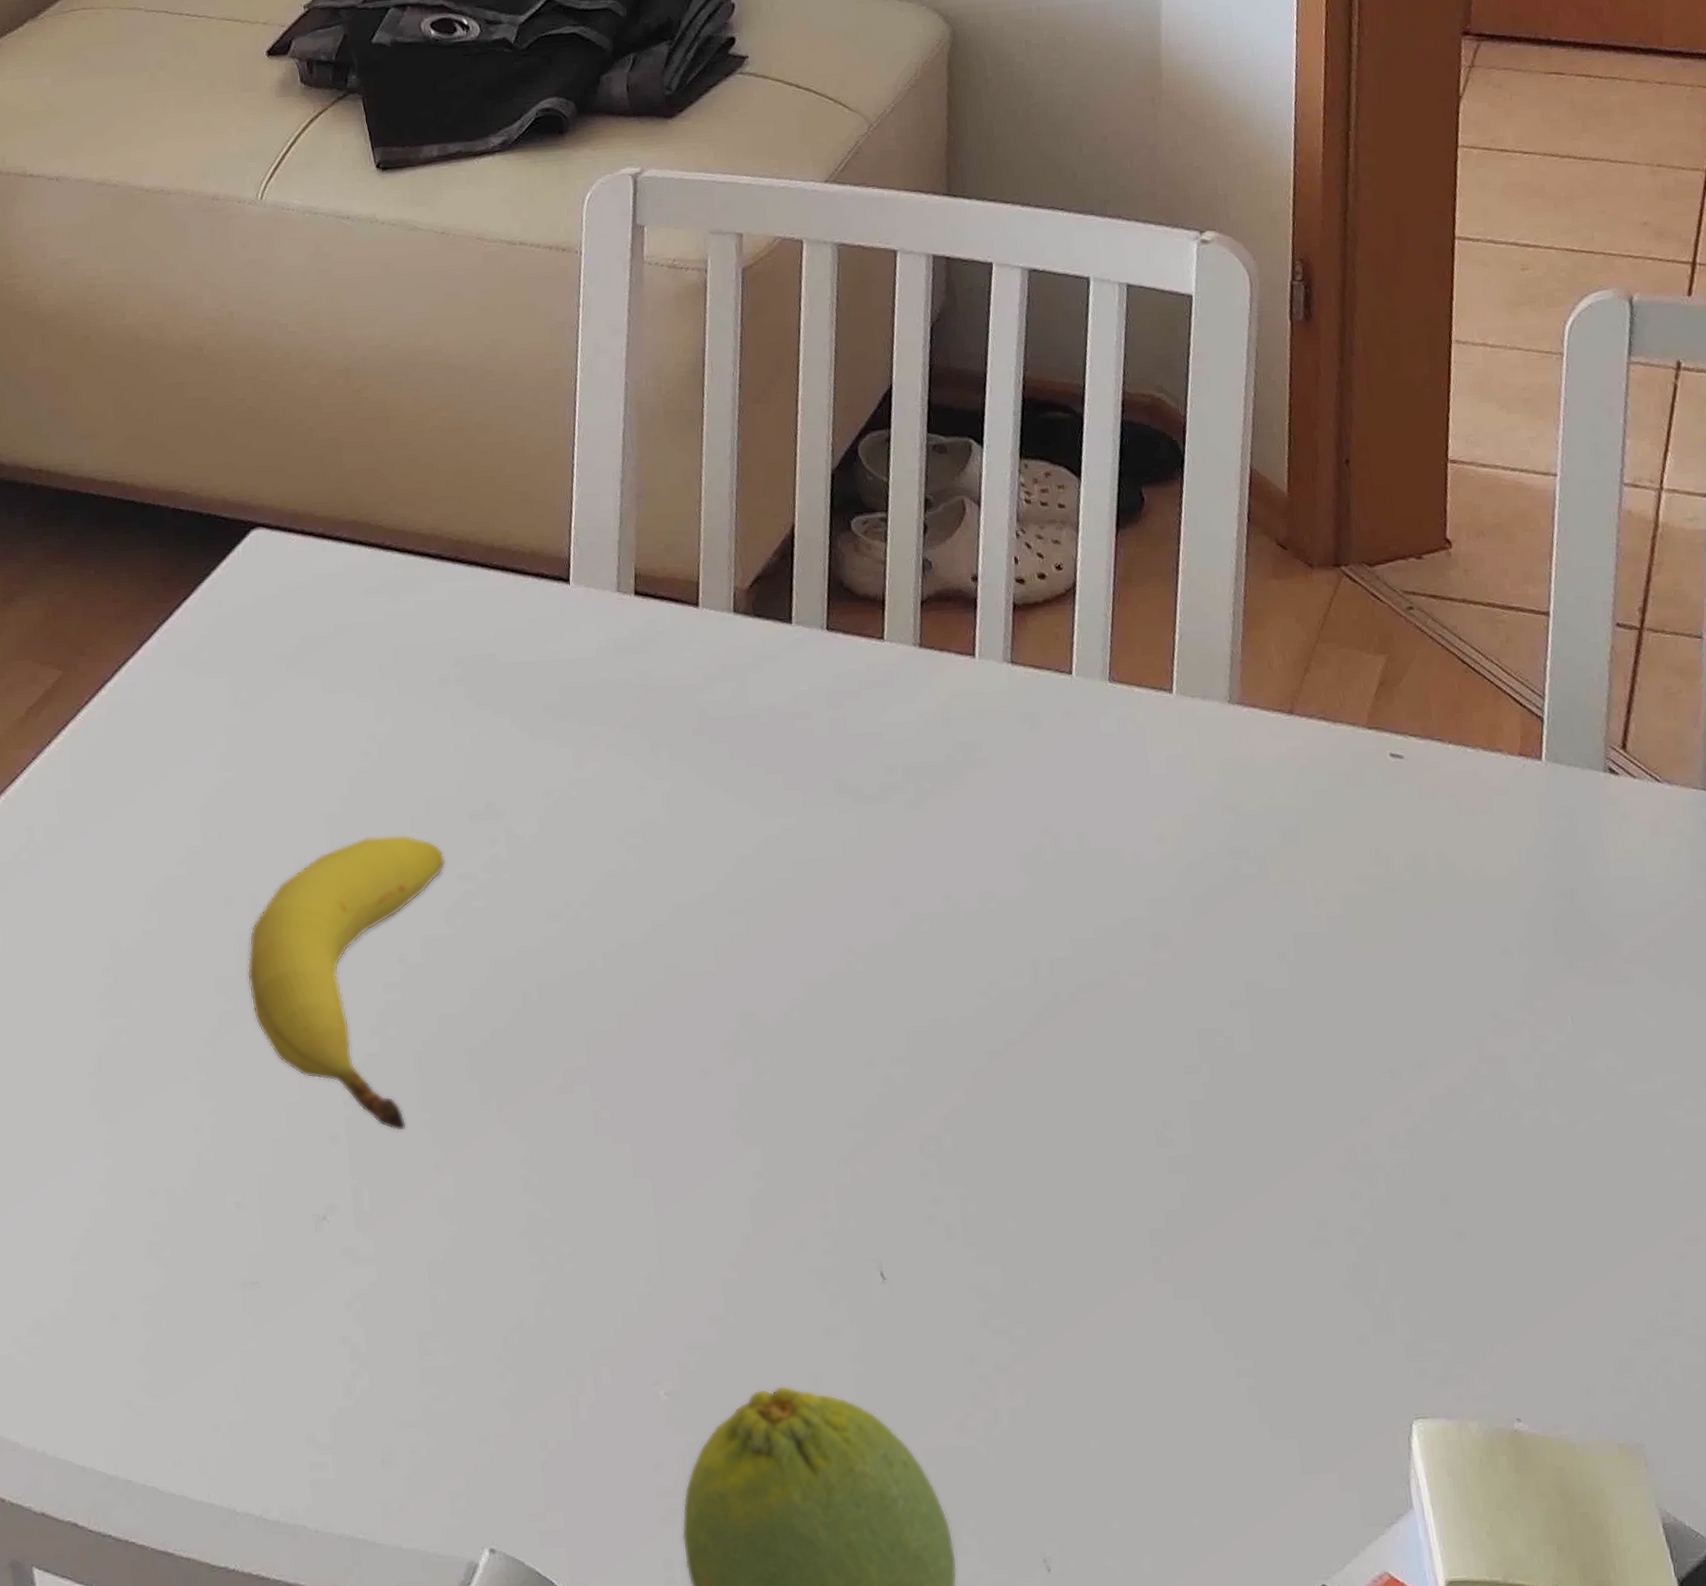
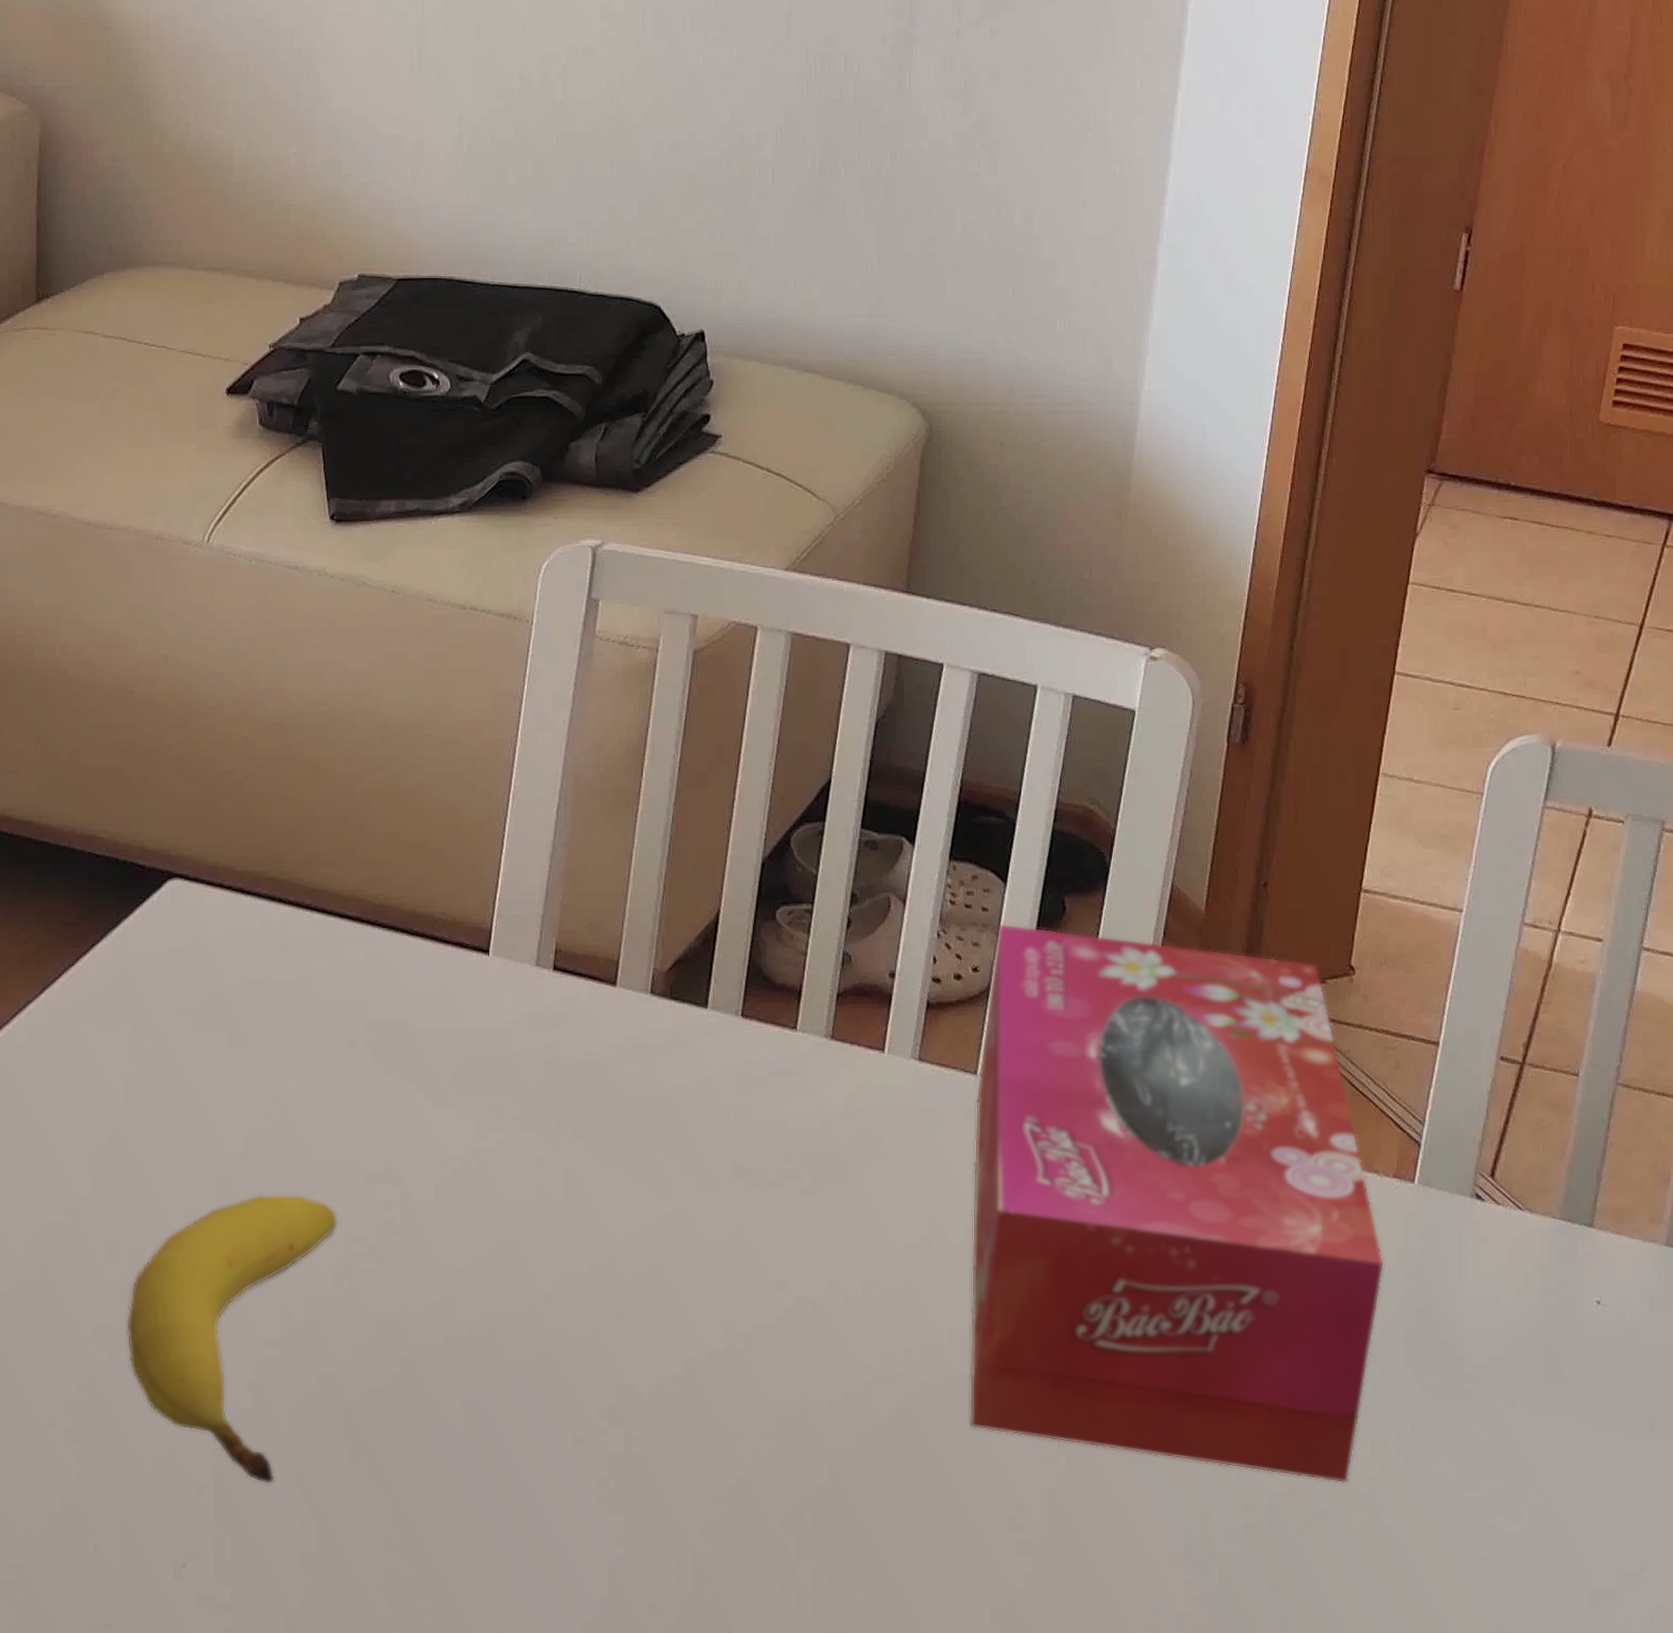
tissue box: none [1073,518,1522,1081] -> present [969,923,1385,1483]

